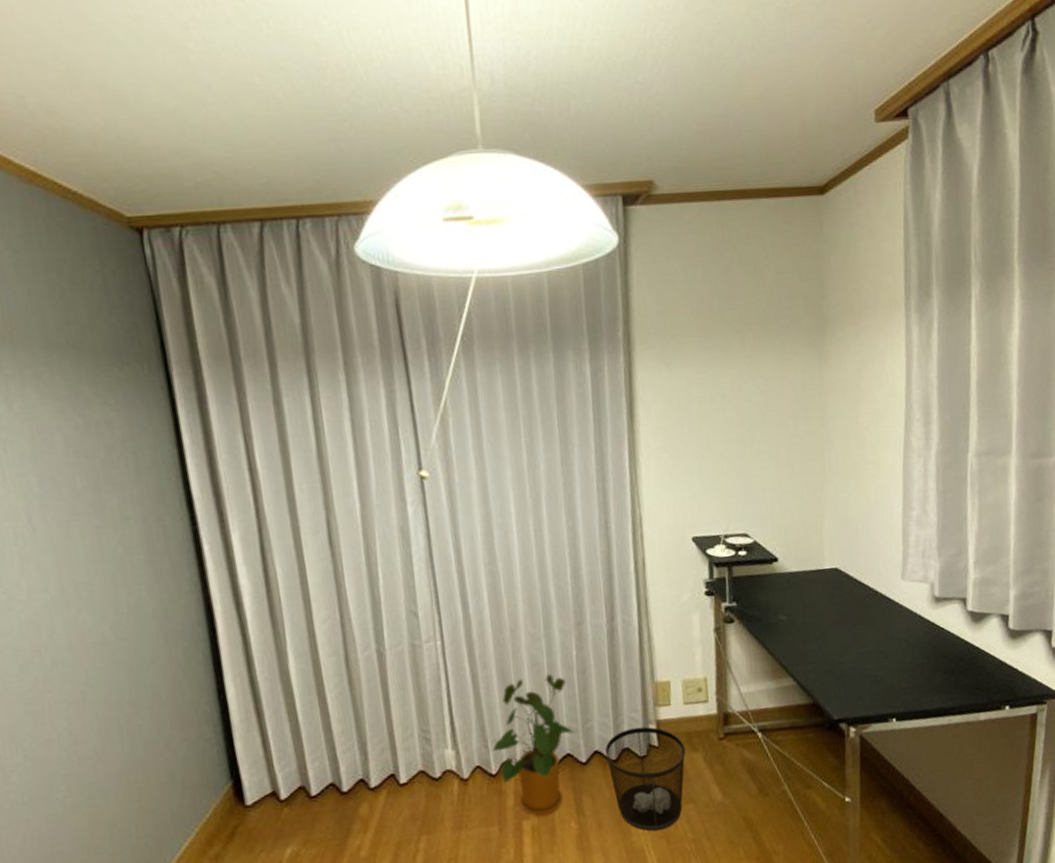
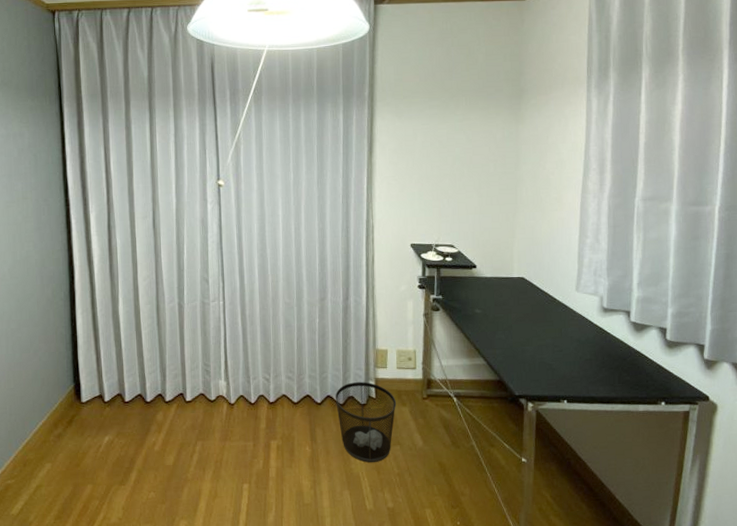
house plant: present [491,674,575,817] -> none [252,334,314,439]

